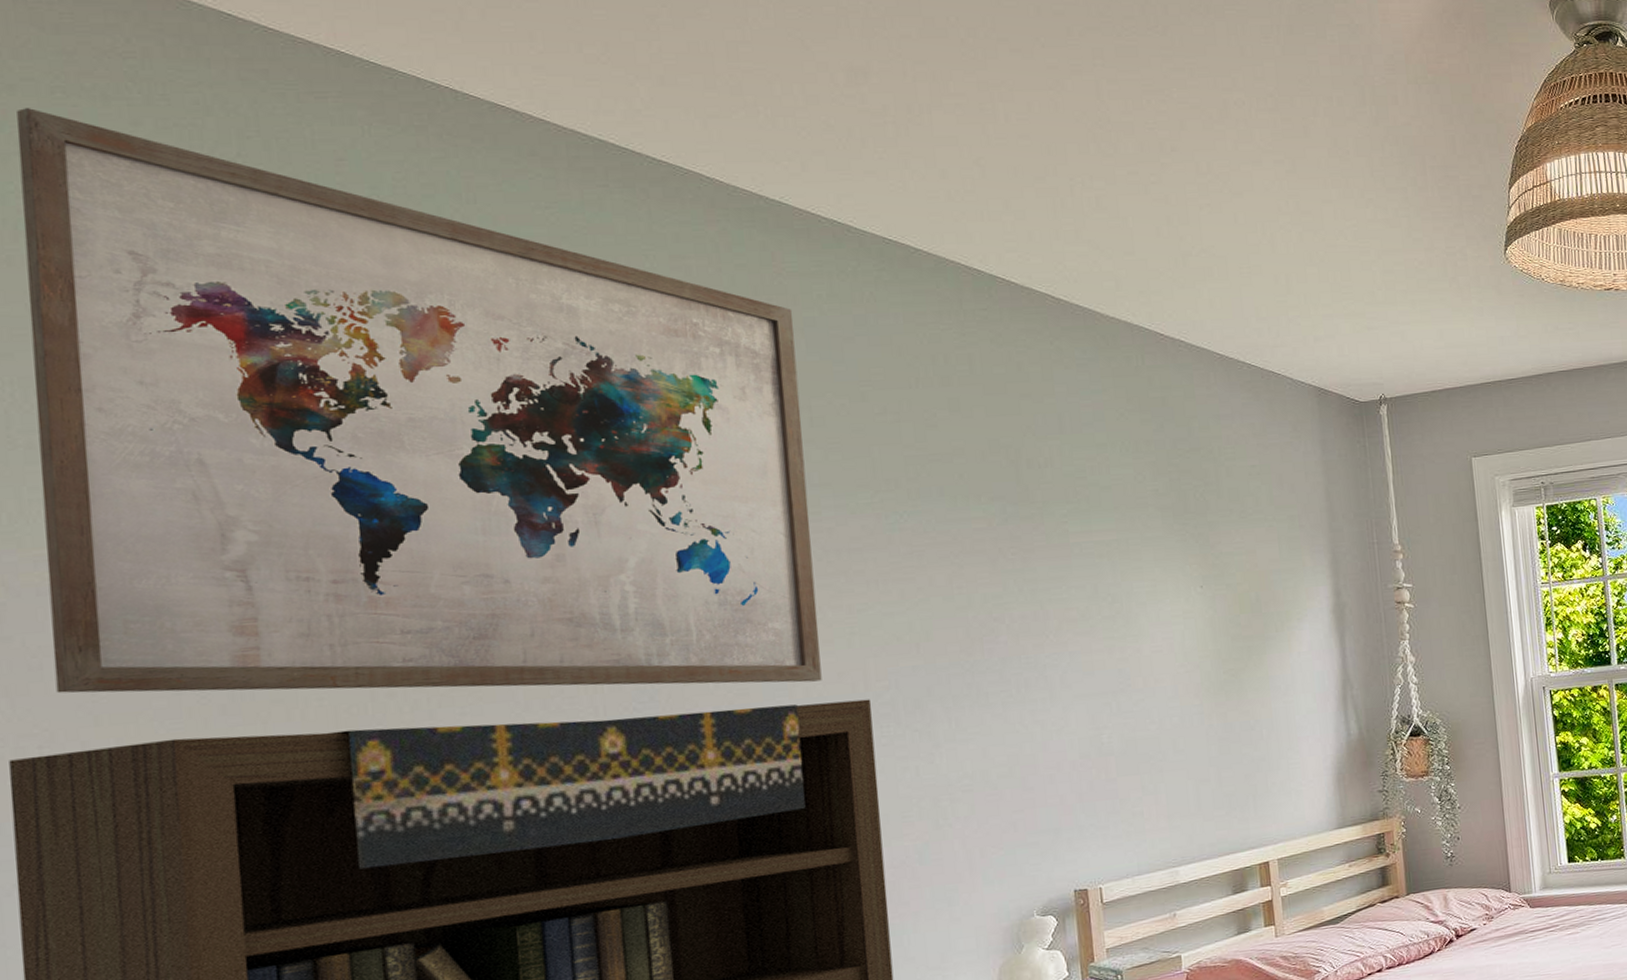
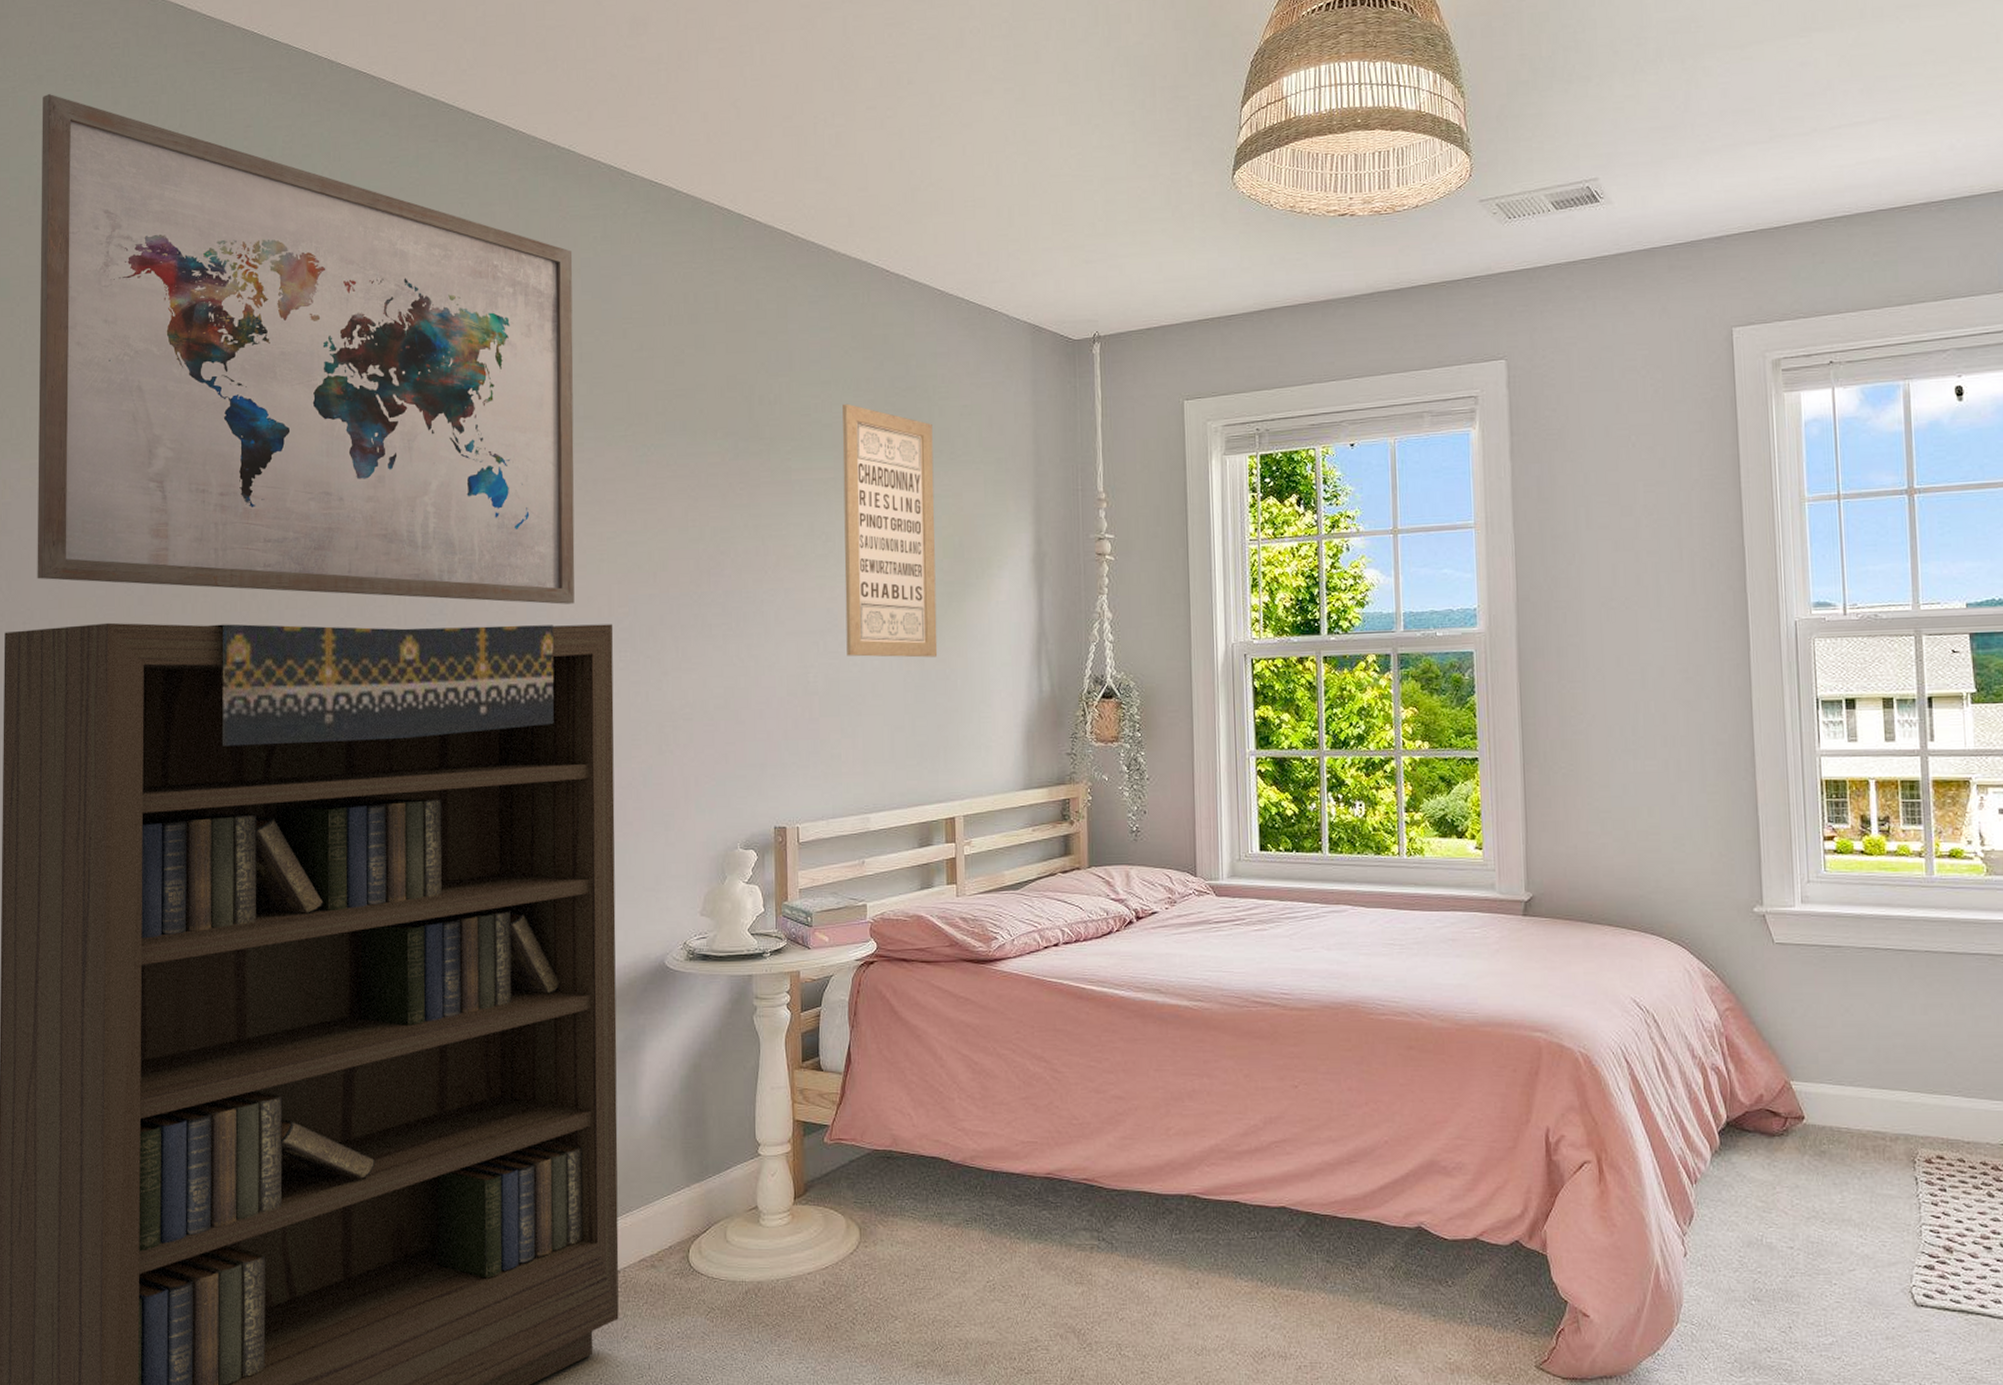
wall art: none [1121,465,1241,715] -> present [842,403,938,658]

